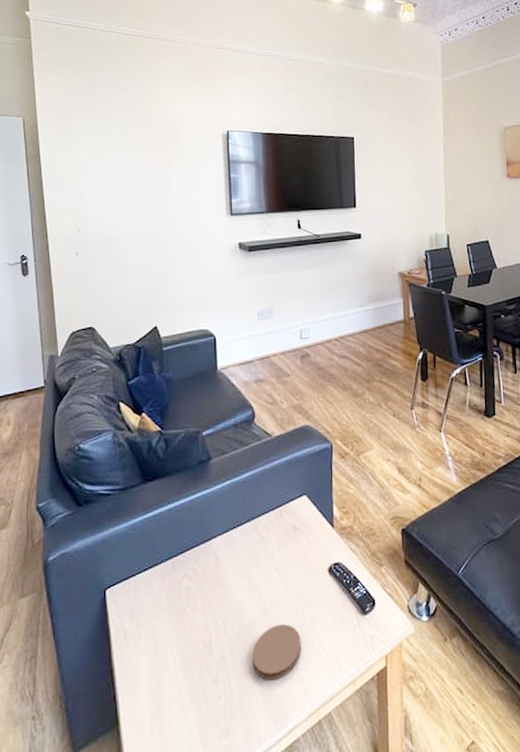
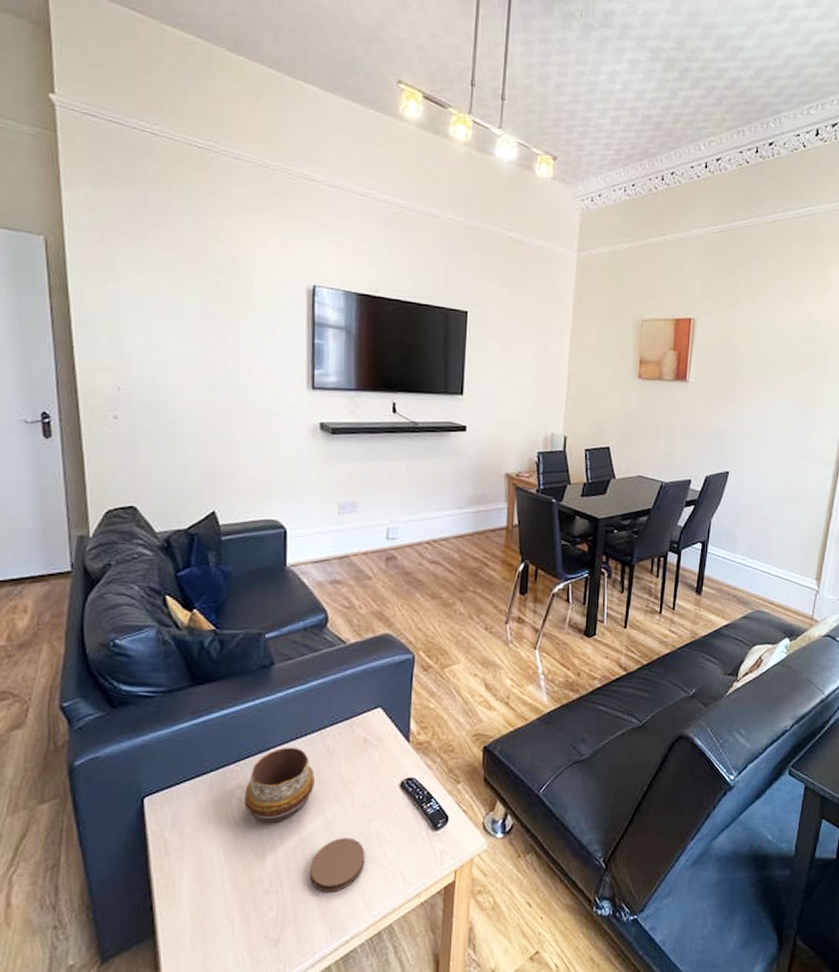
decorative bowl: none [191,536,252,611] -> present [244,747,314,823]

